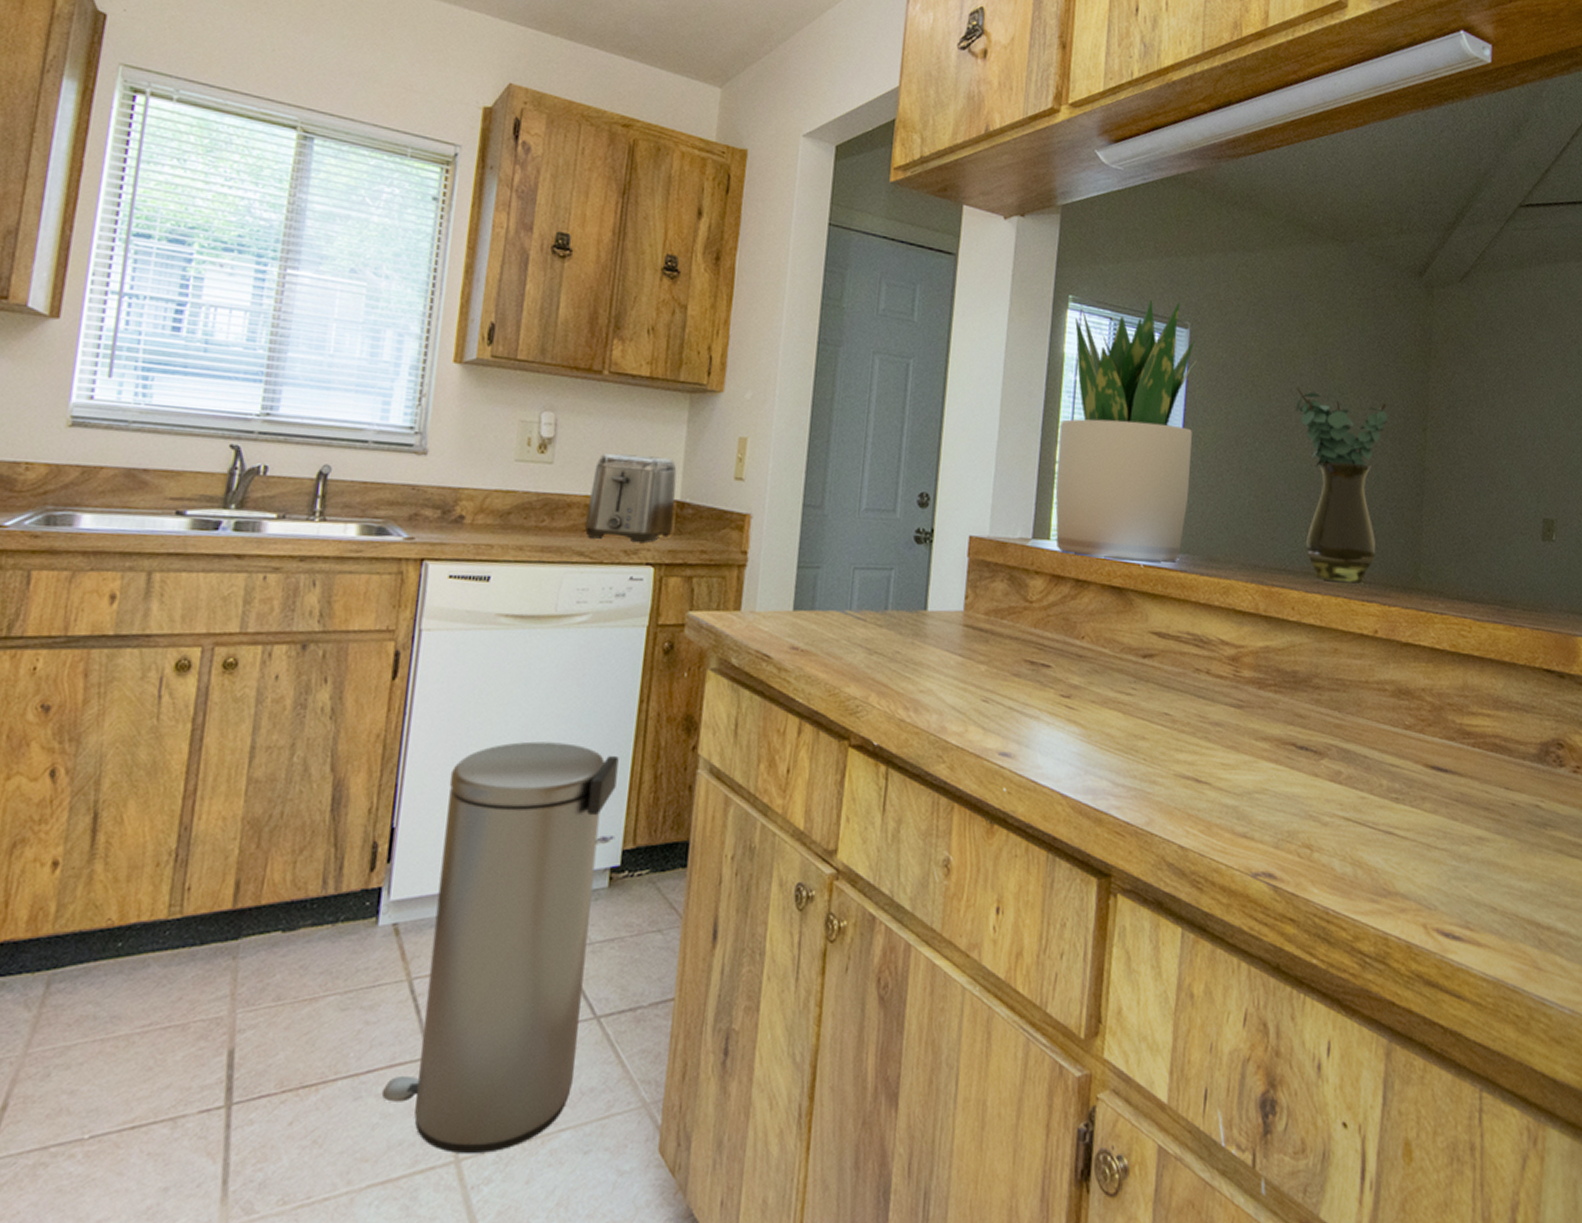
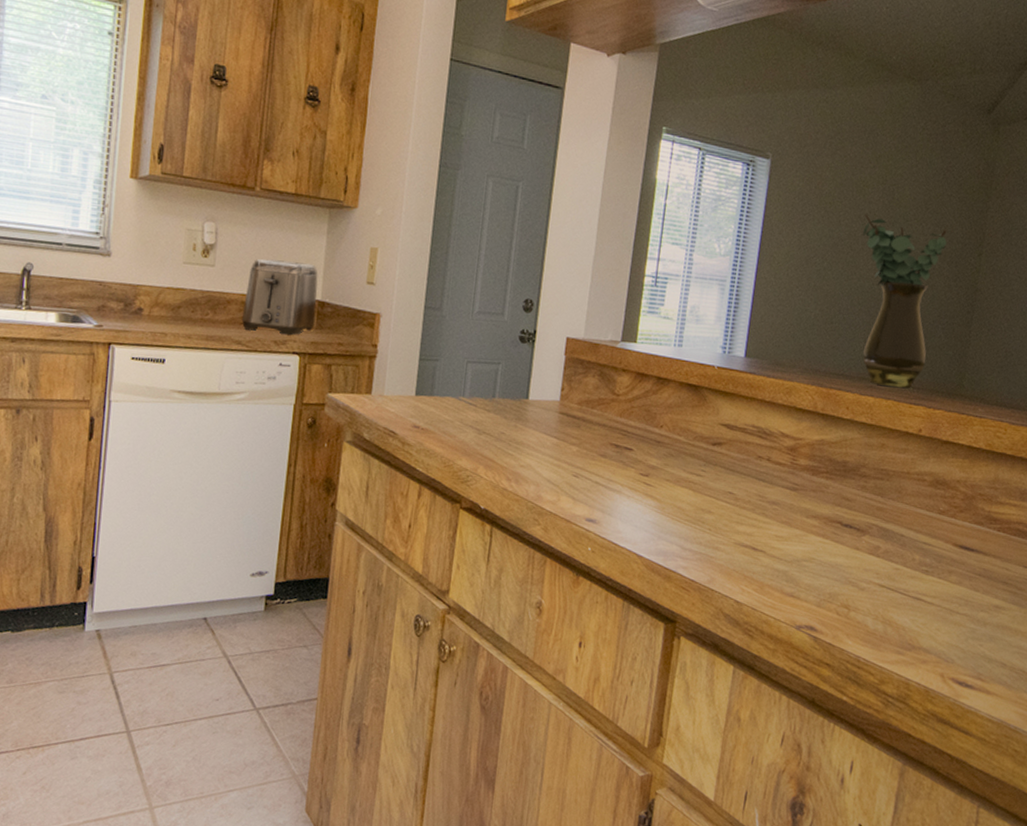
pedal bin: present [381,741,619,1153] -> none [92,494,272,804]
planter: present [1055,300,1197,562] -> none [641,133,776,365]

